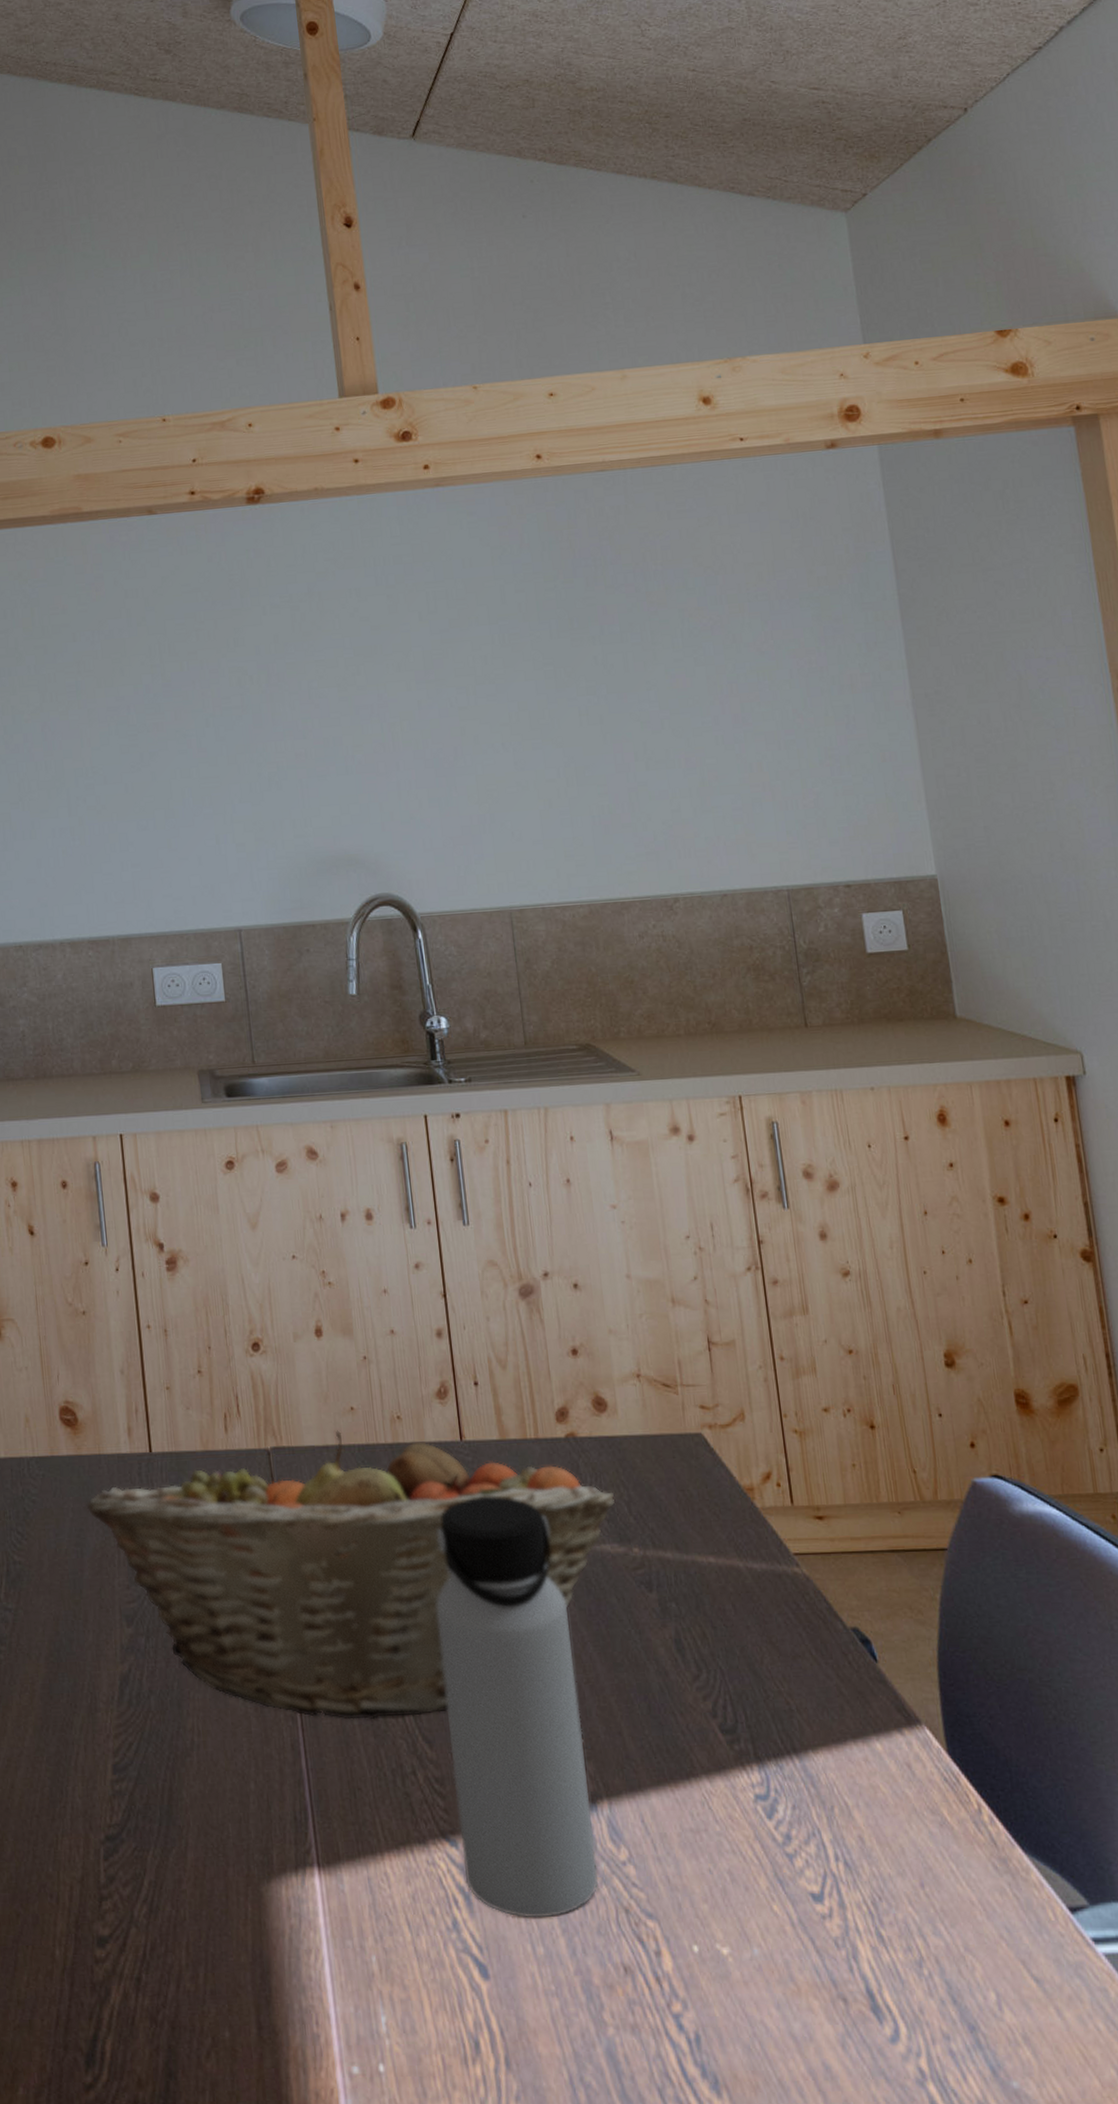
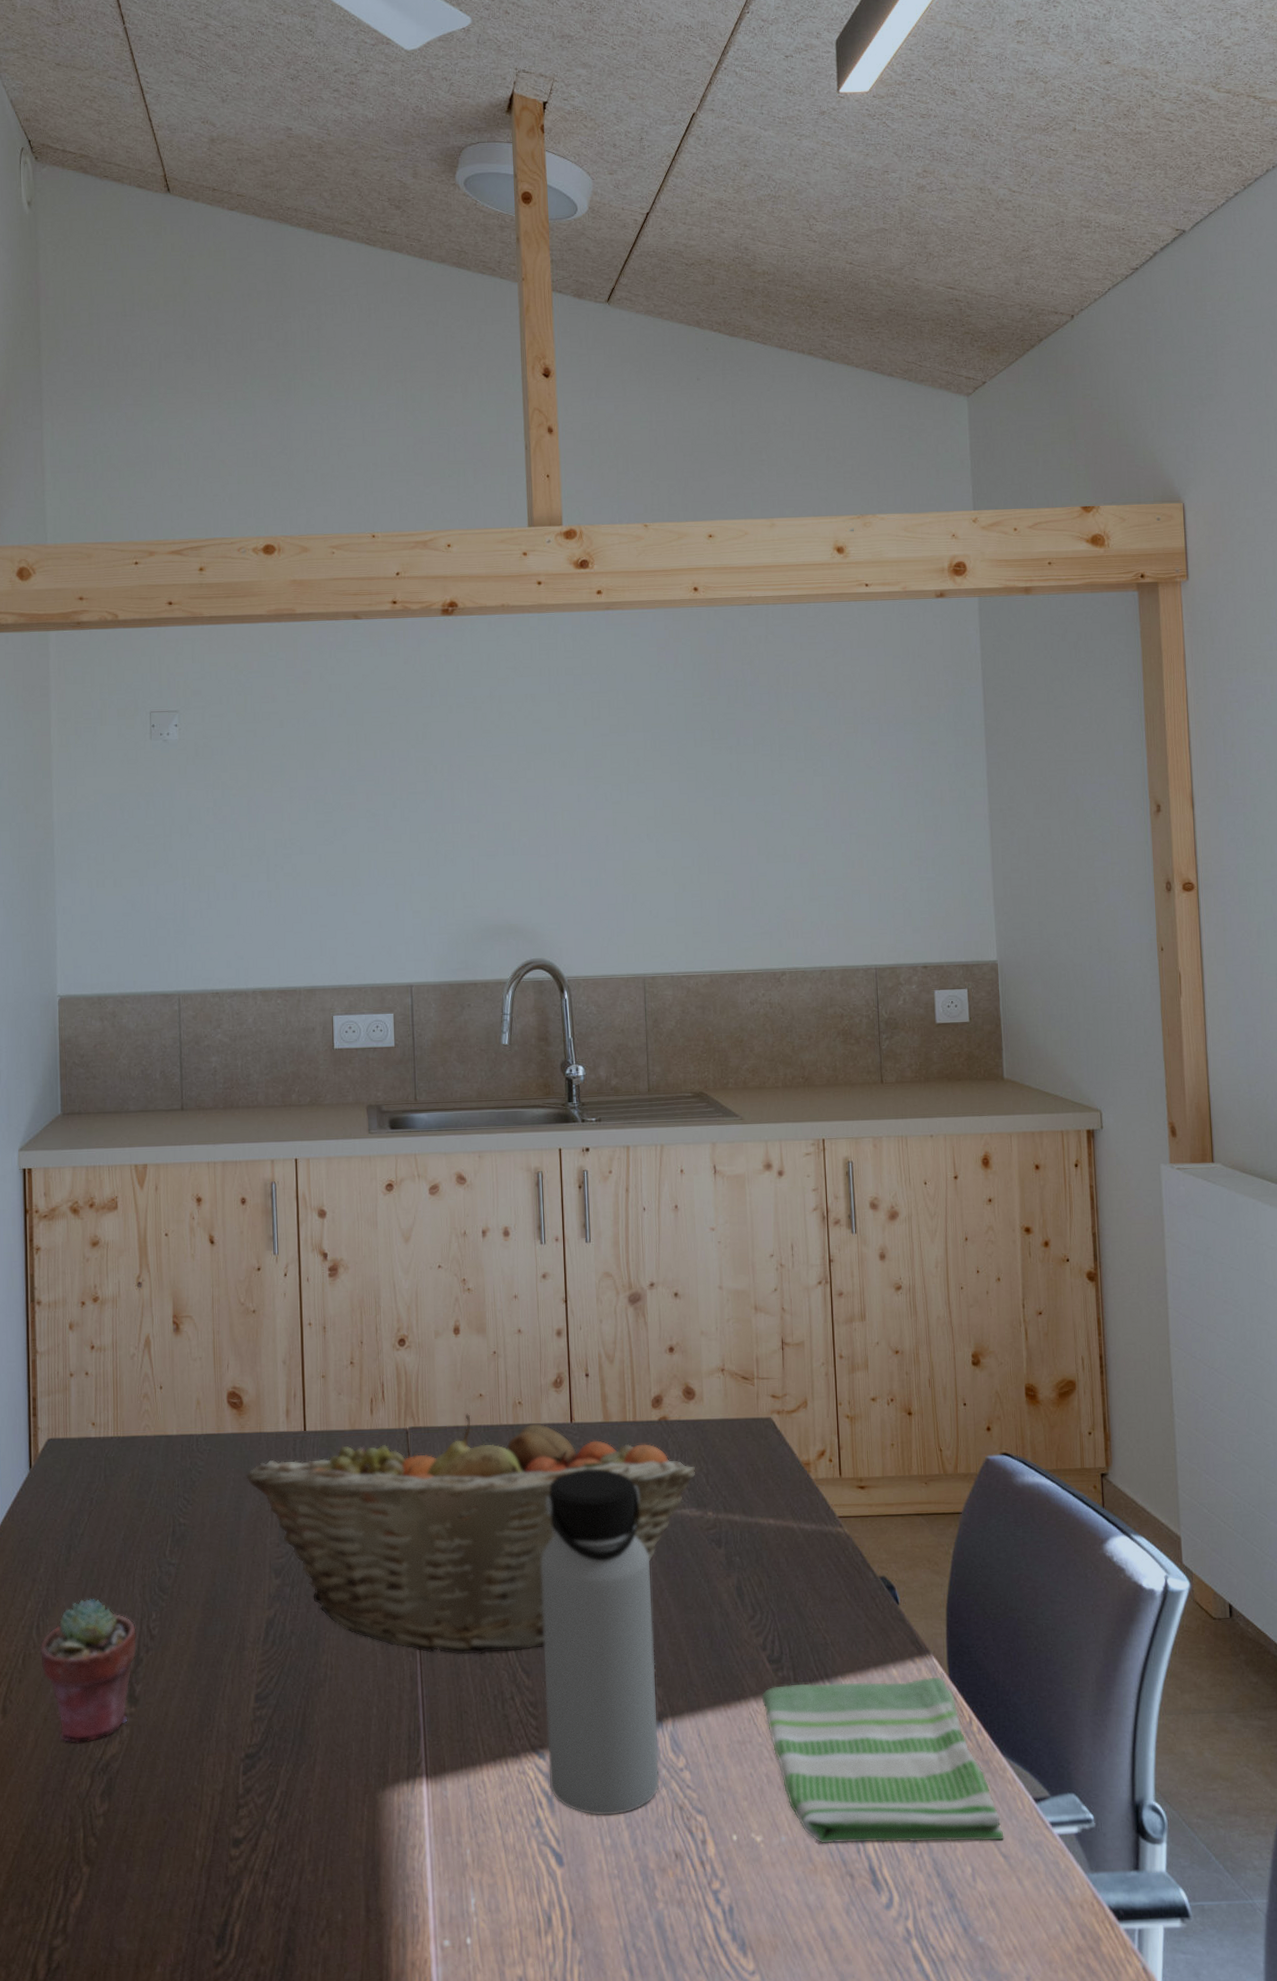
dish towel: none [715,1752,1035,1960] -> present [761,1676,1004,1844]

